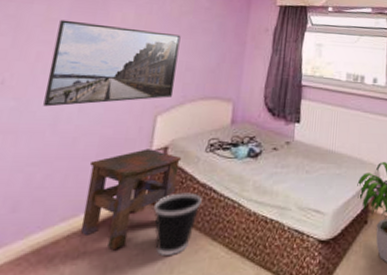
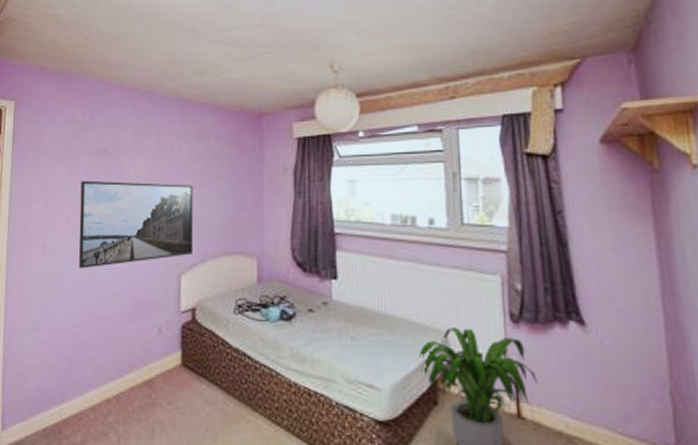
side table: present [80,149,182,251] -> none [125,310,211,413]
wastebasket: present [154,192,202,255] -> none [191,357,236,423]

